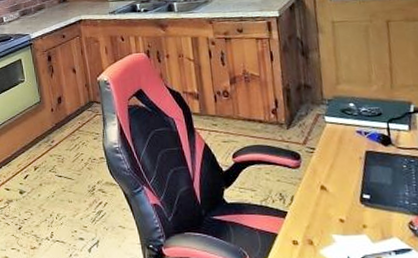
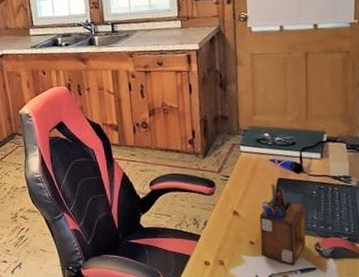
desk organizer: none [348,158,399,246] -> present [259,185,307,266]

